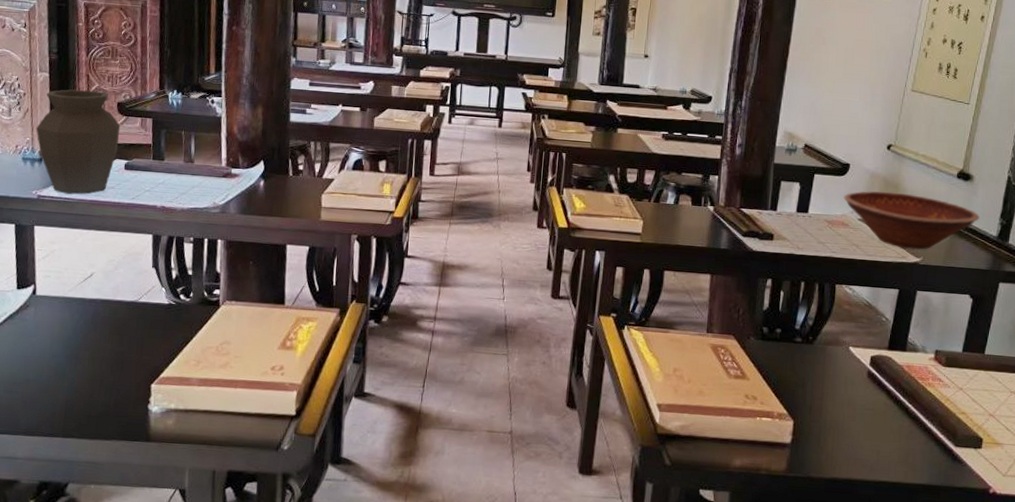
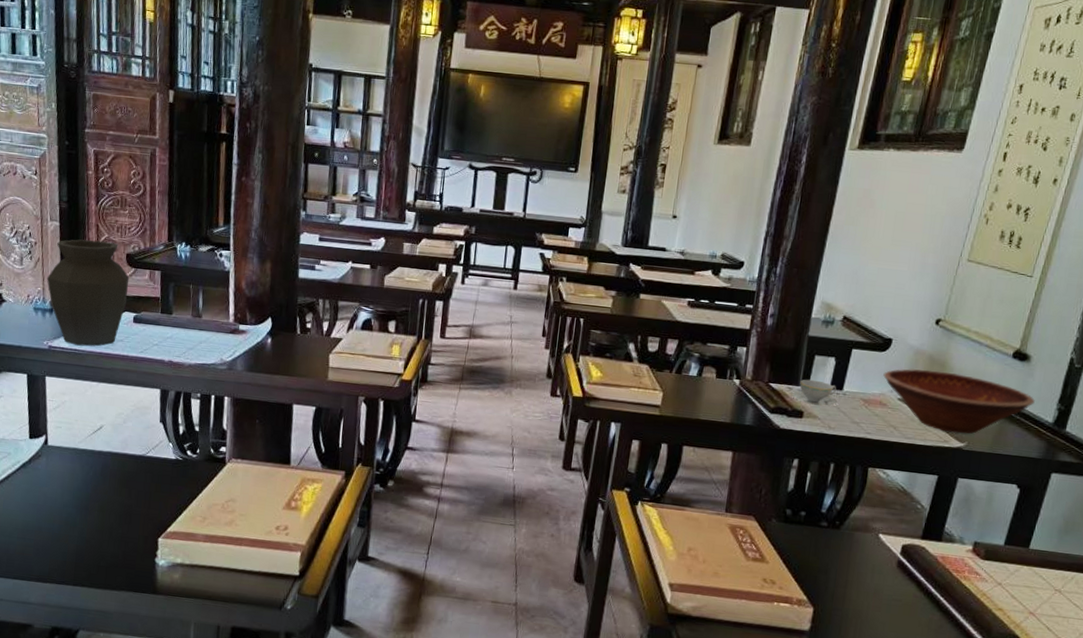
teacup: none [761,203,804,228] -> present [791,379,838,406]

